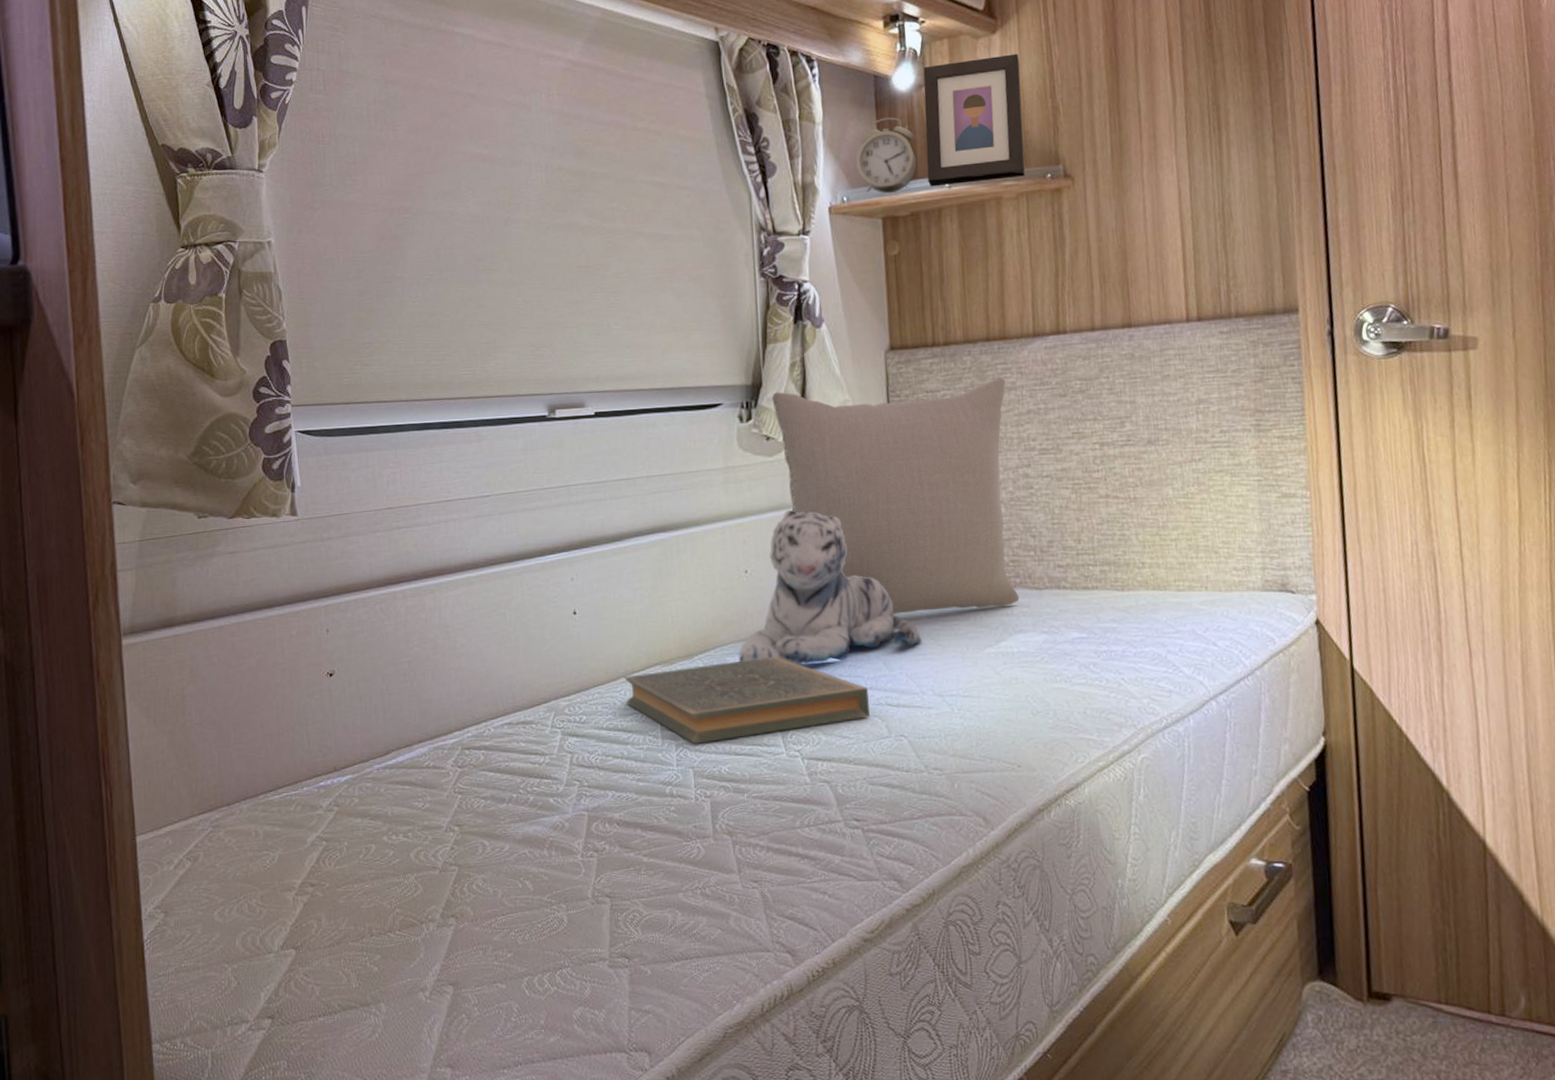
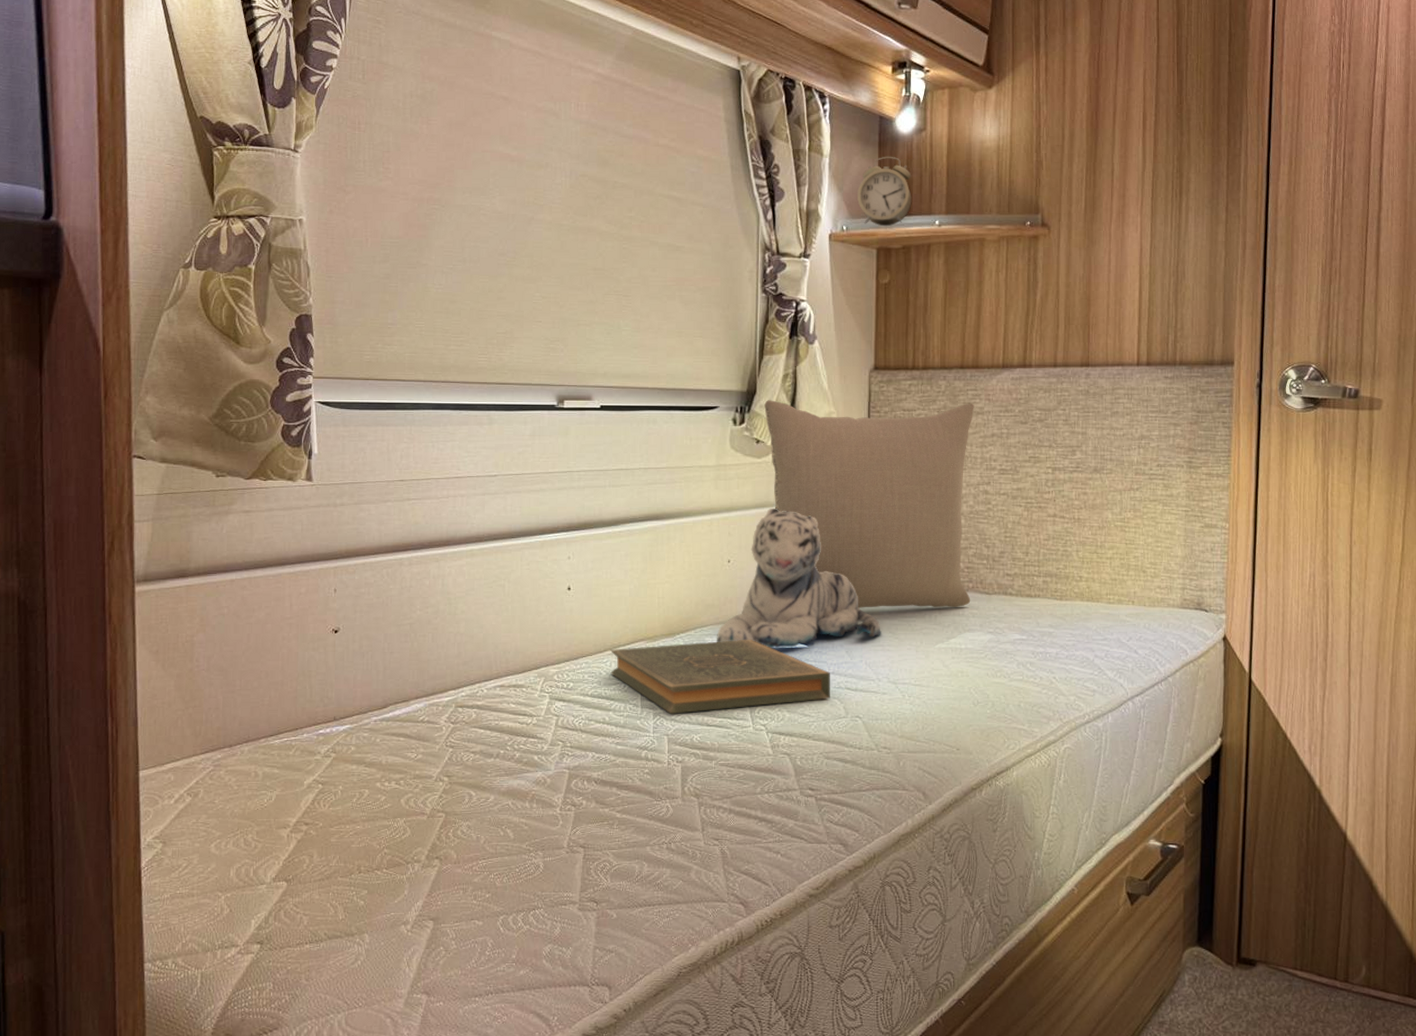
picture frame: present [923,54,1025,187] -> none [920,109,1011,224]

